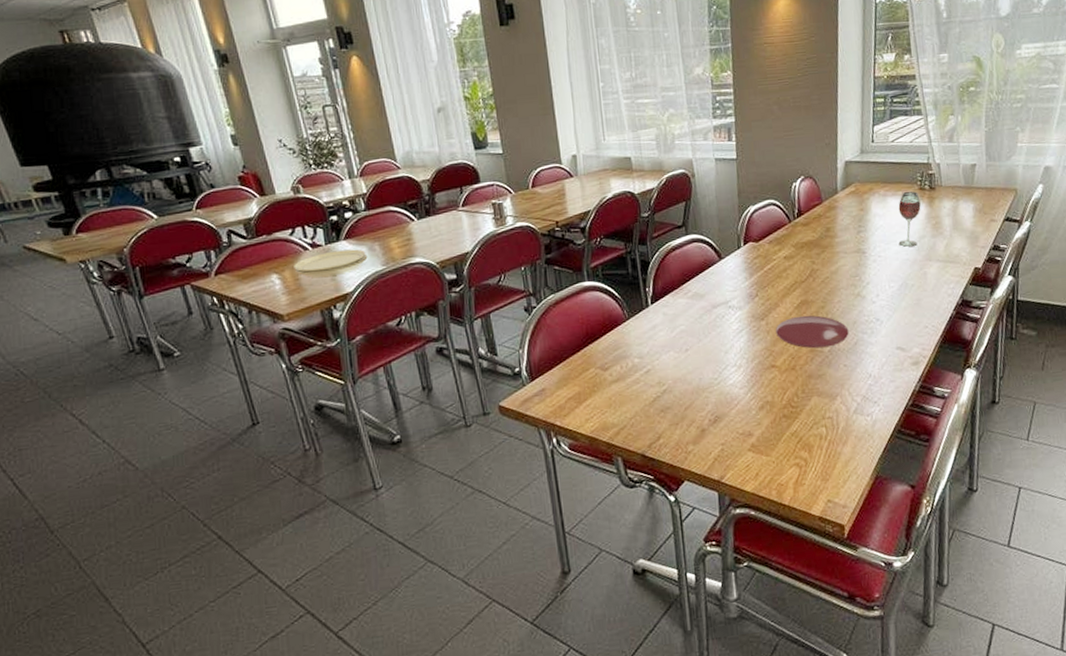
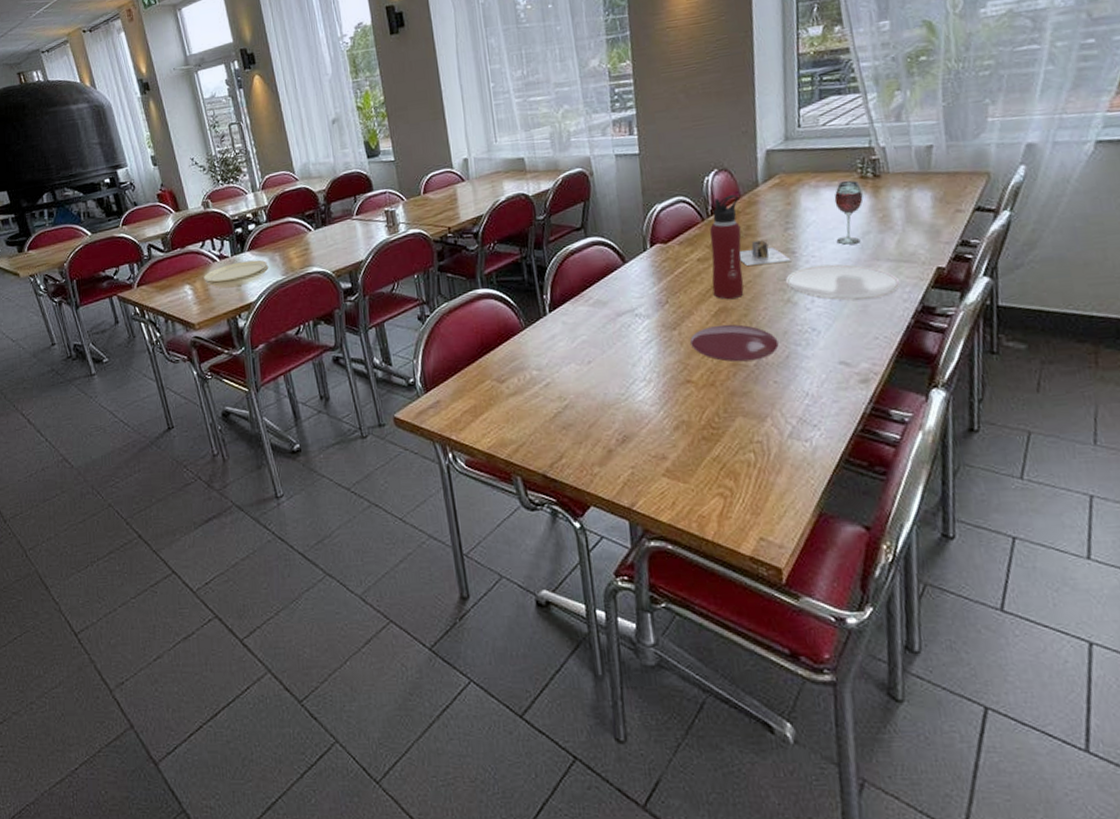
water bottle: none [795,200,822,294] -> present [709,195,744,300]
napkin holder: none [819,240,862,263] -> present [739,238,791,266]
plate: none [857,263,947,295] -> present [786,264,901,301]

